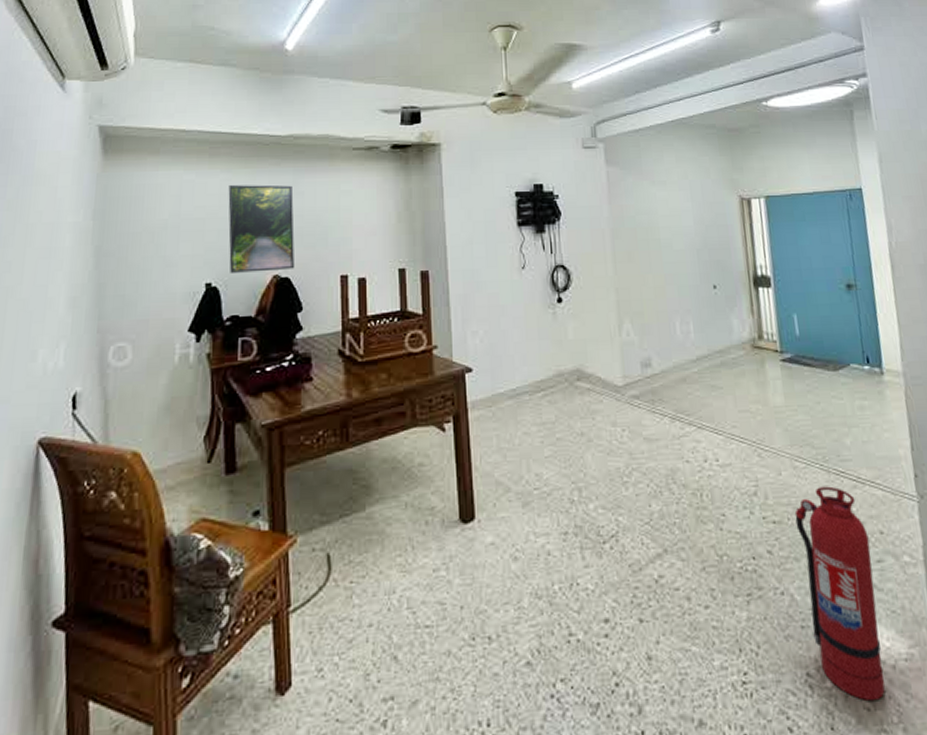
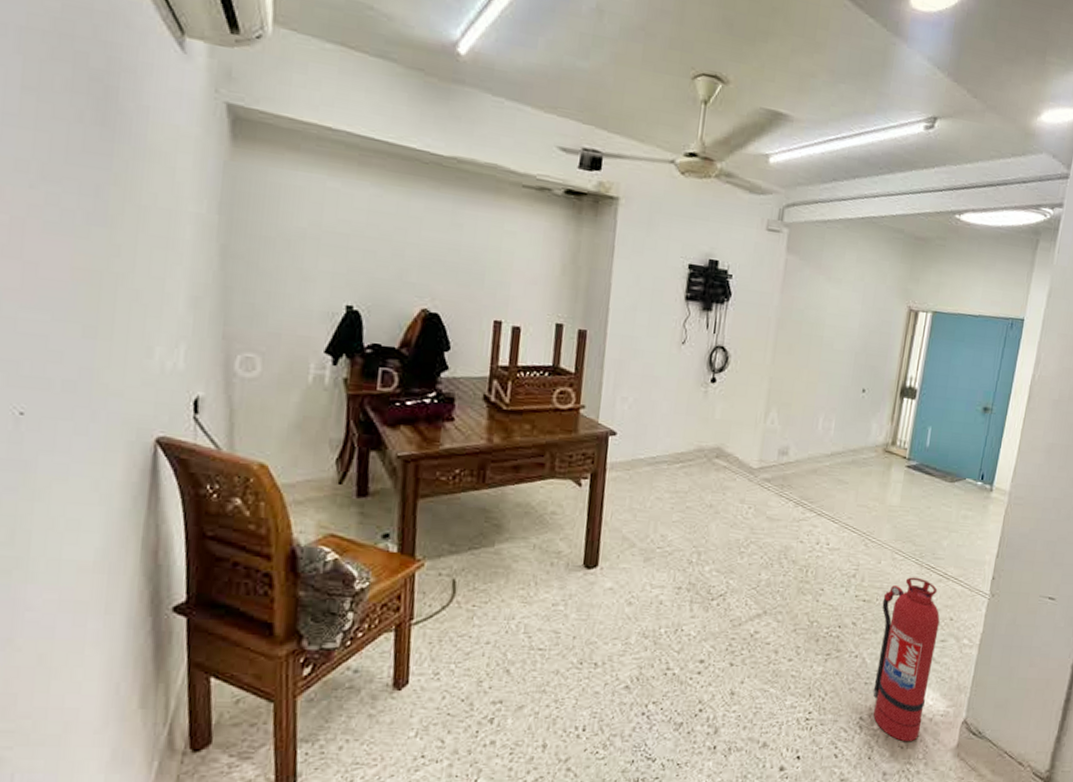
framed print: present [228,185,295,273] -> none [374,202,452,306]

